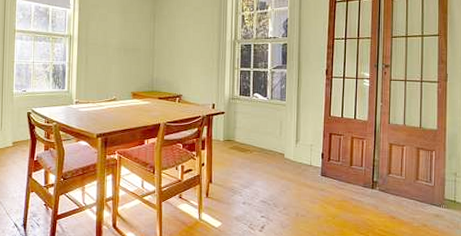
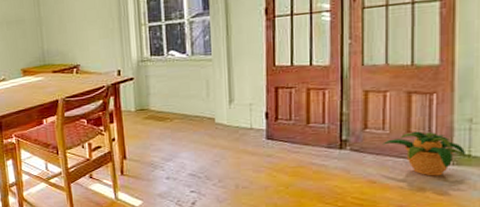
potted plant: none [400,179,454,216] -> present [383,131,468,176]

